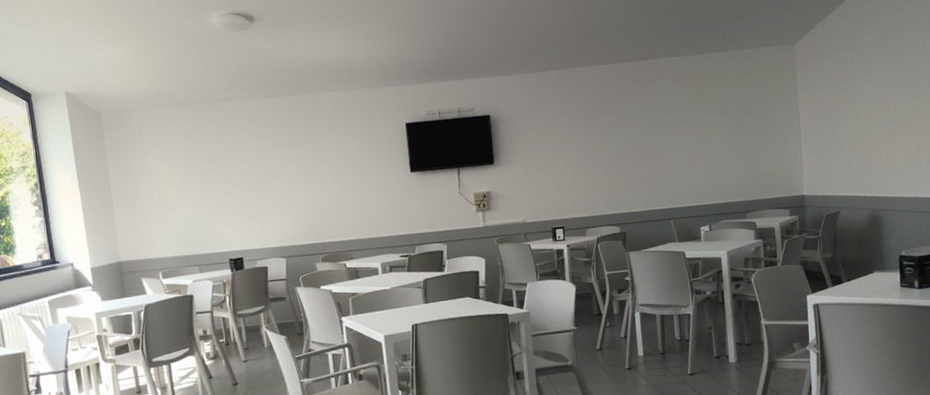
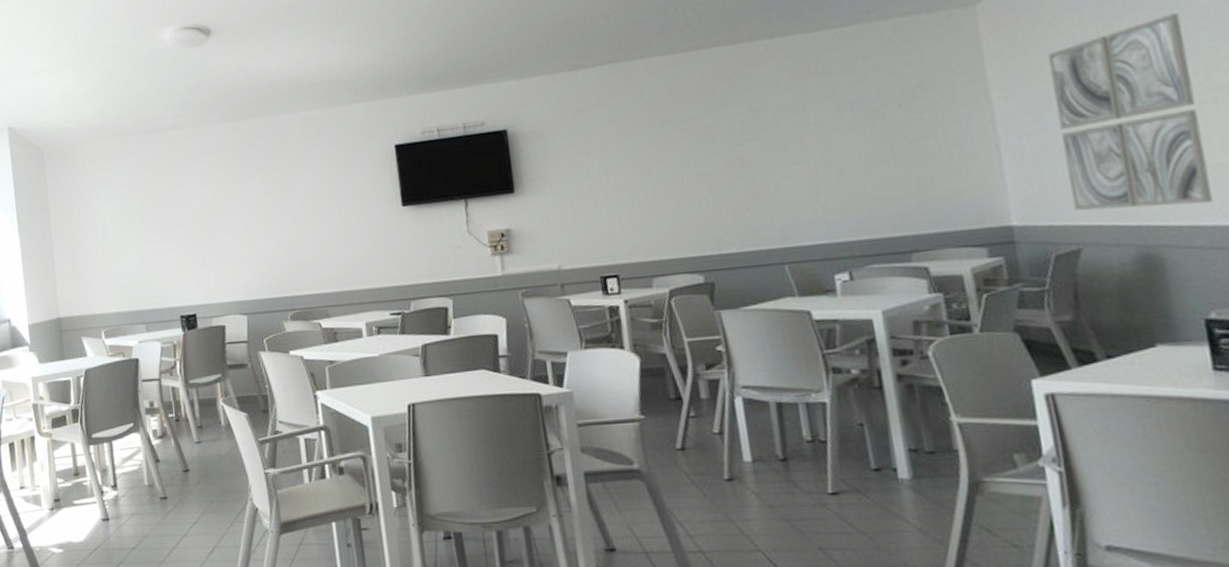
wall art: none [832,59,910,186] -> present [1048,13,1213,211]

